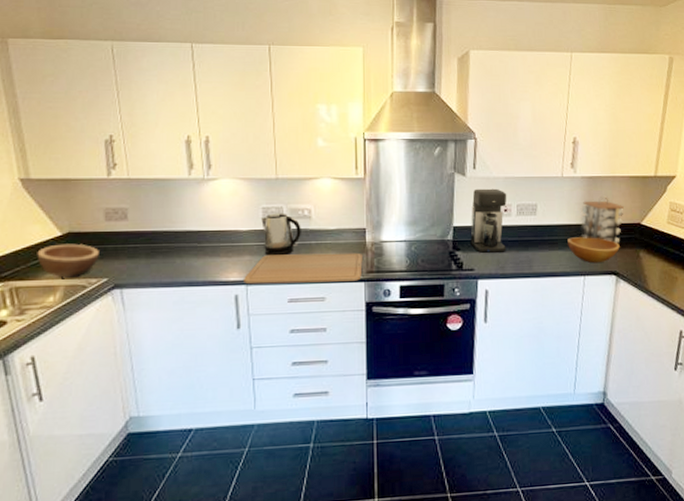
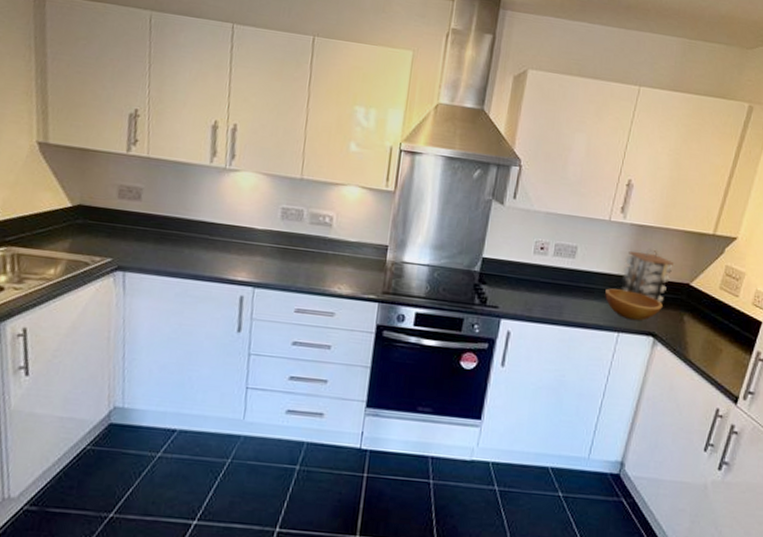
wooden bowl: present [37,243,99,278] -> none [43,215,108,252]
chopping board: present [244,252,363,285] -> none [251,258,380,301]
kettle: present [261,213,301,256] -> none [277,215,320,262]
coffee maker: present [470,188,507,253] -> none [498,220,546,293]

